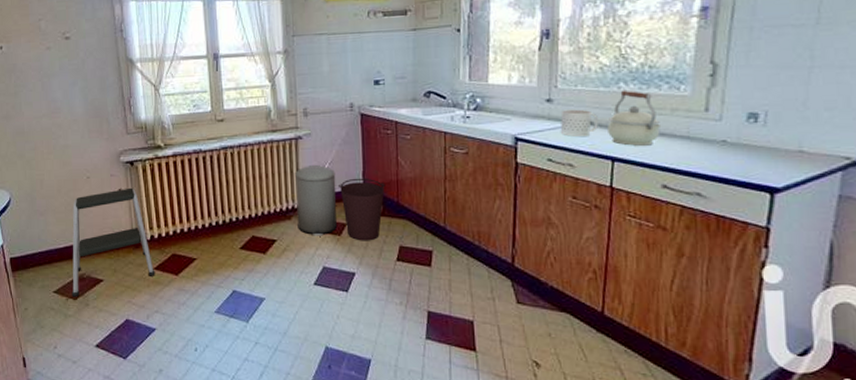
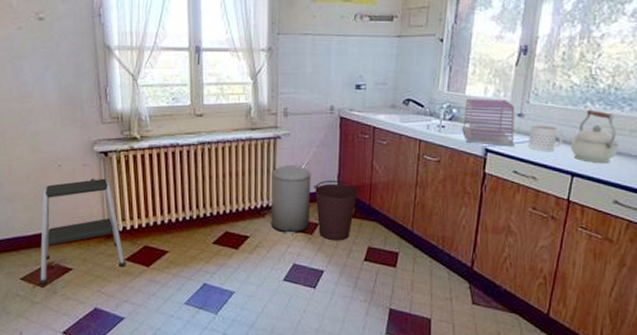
dish rack: none [488,86,546,135] -> present [462,98,515,148]

